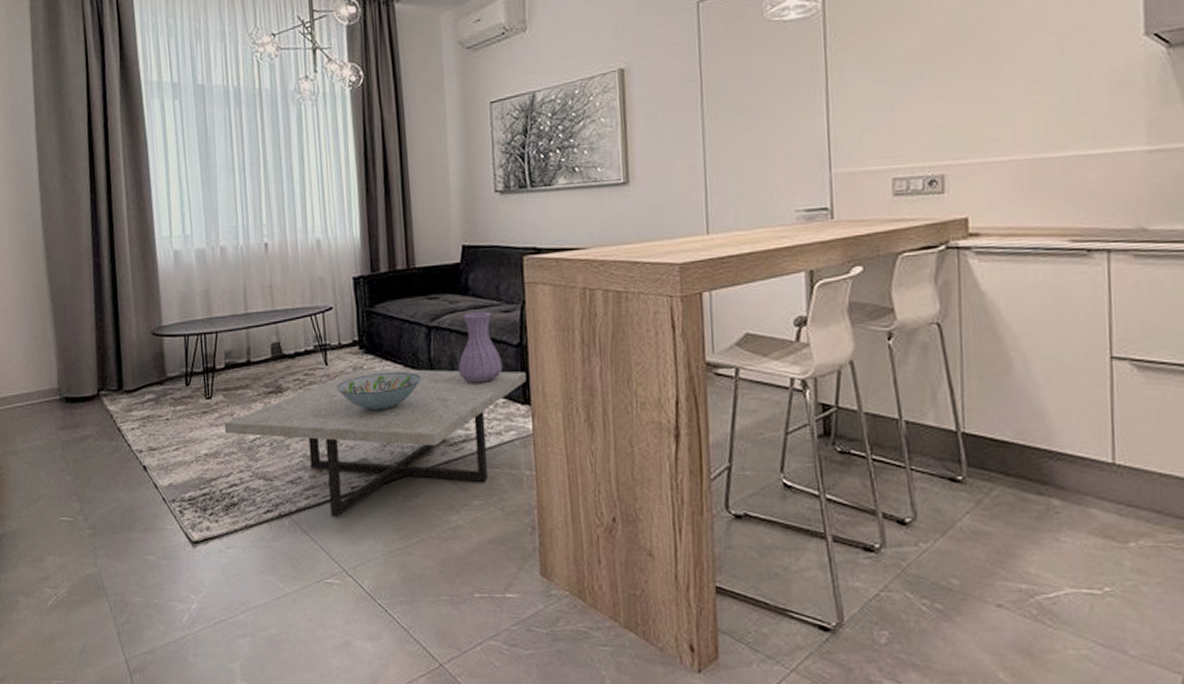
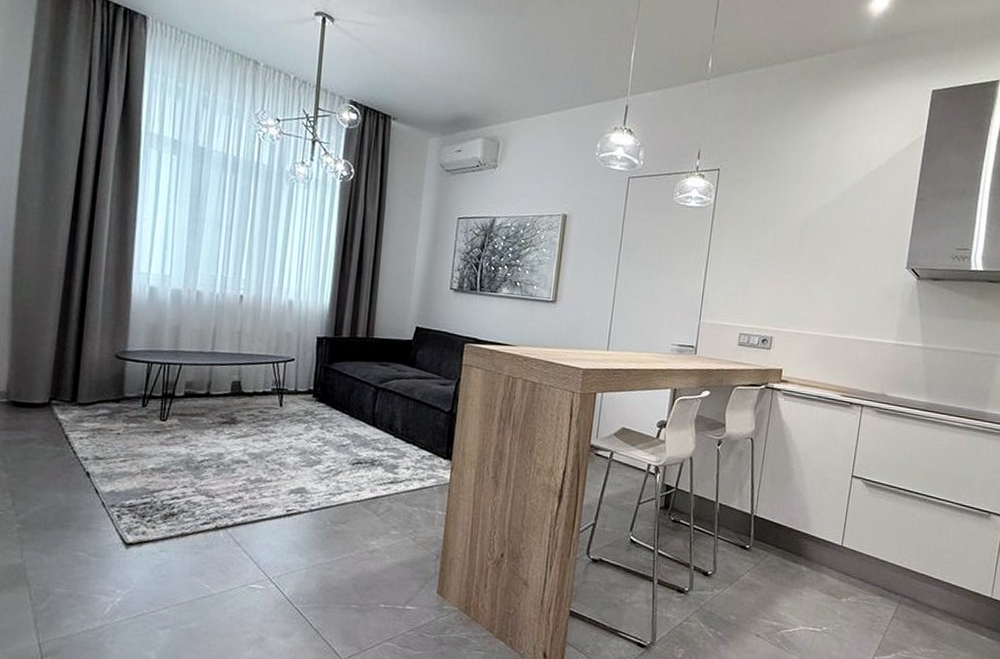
coffee table: present [224,368,527,517] -> none [174,413,452,534]
decorative bowl: present [336,371,421,411] -> none [286,418,363,450]
vase: present [458,312,503,383] -> none [396,381,434,438]

